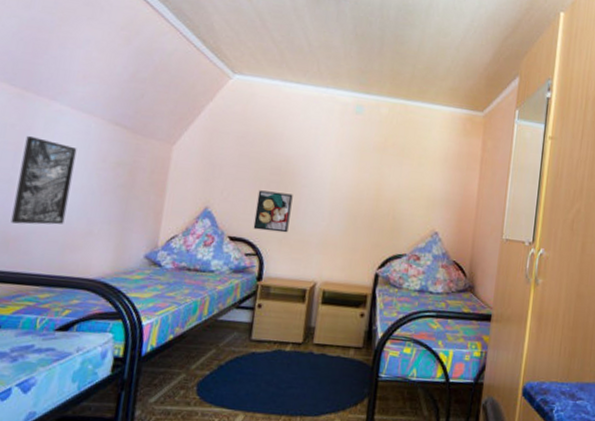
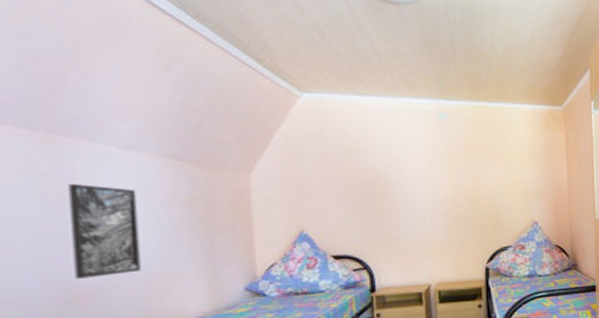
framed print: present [253,190,293,233] -> none [354,206,393,245]

